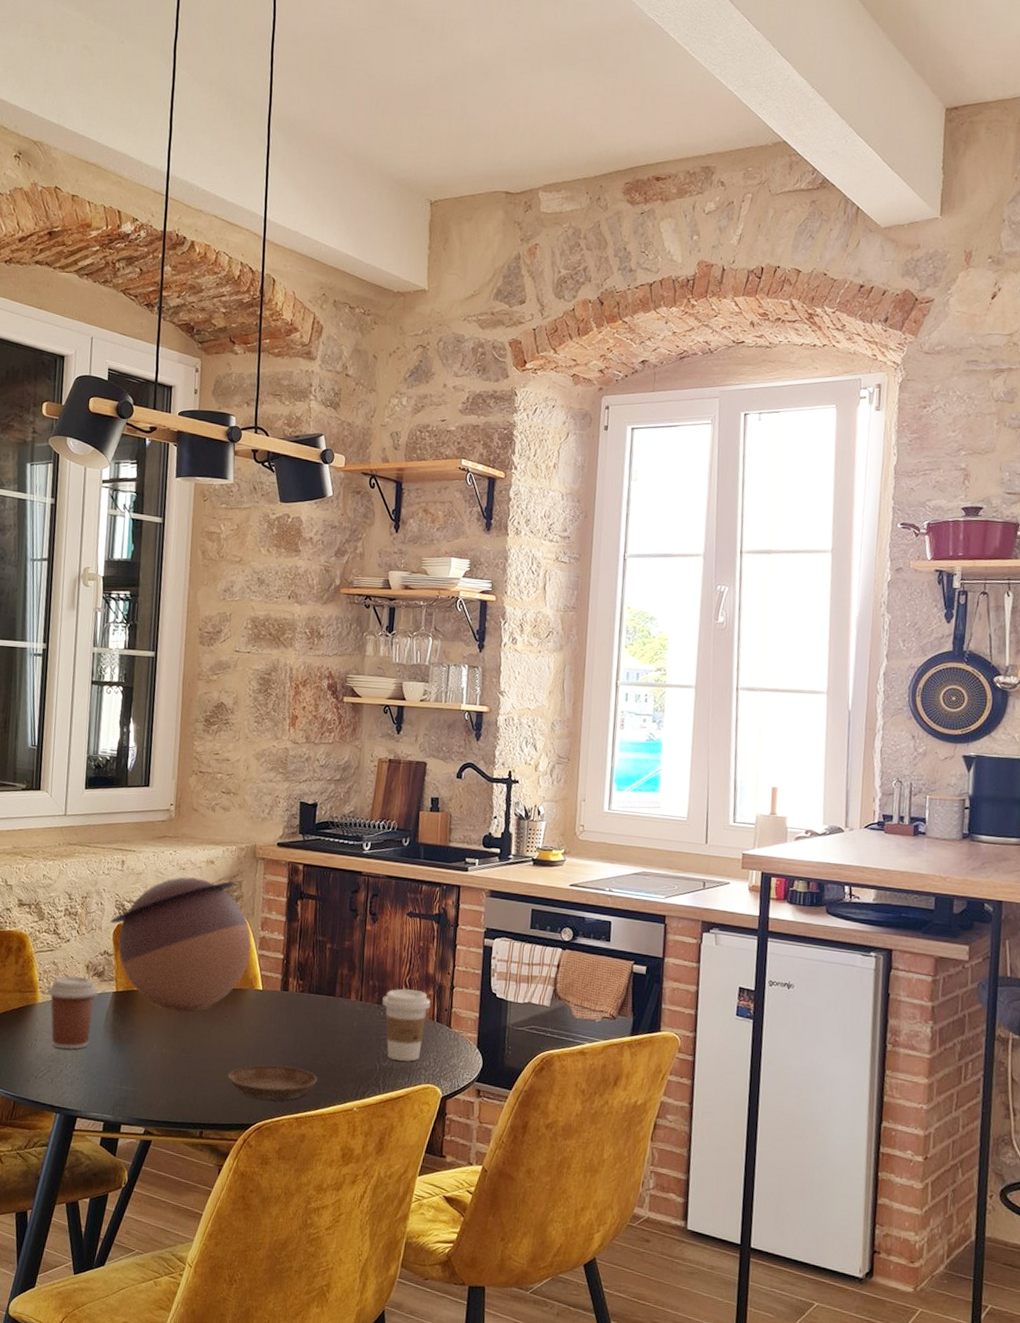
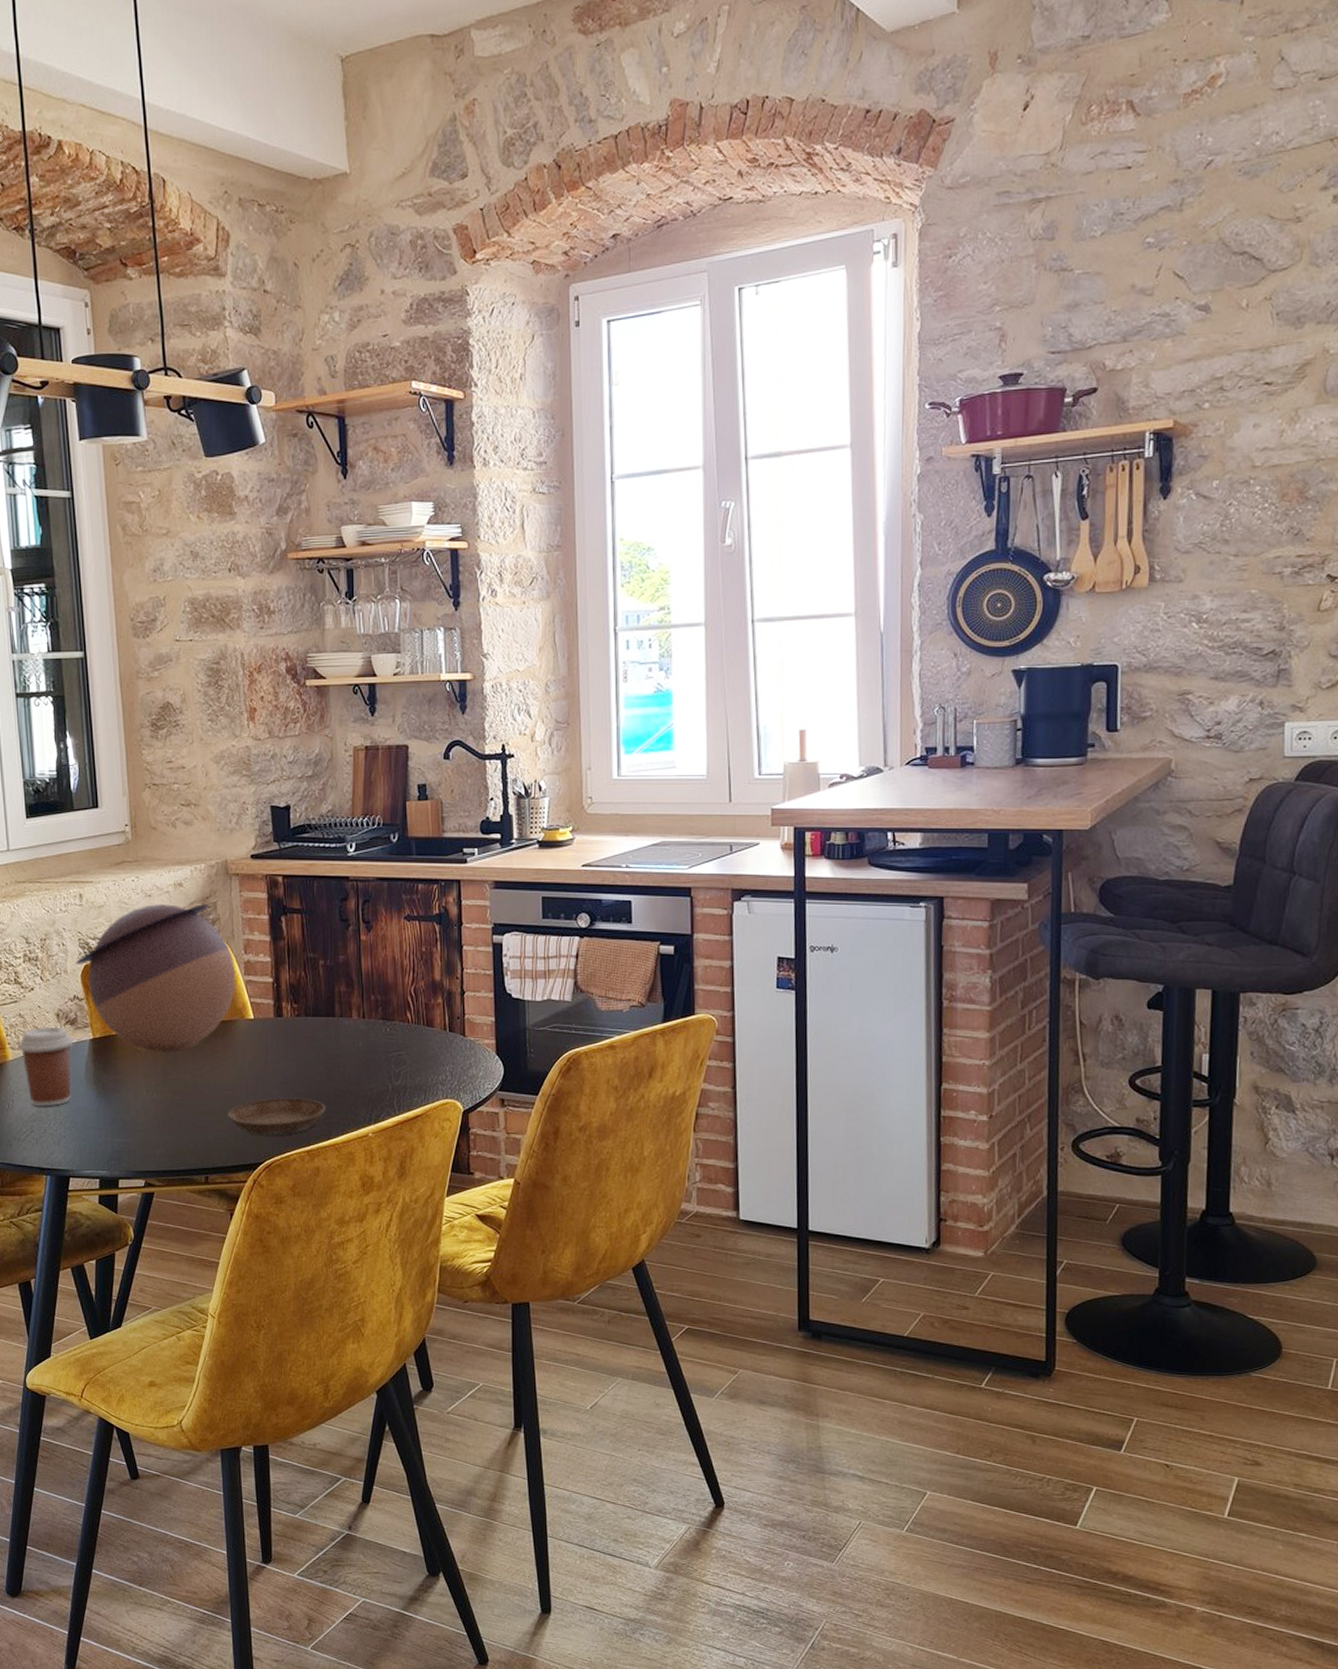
coffee cup: present [382,988,431,1062] -> none [387,1000,441,1079]

